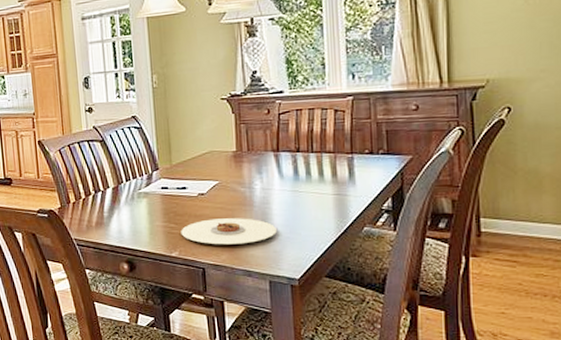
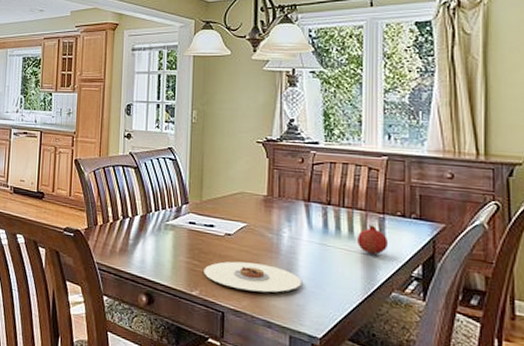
fruit: none [328,166,357,194] -> present [358,224,387,255]

